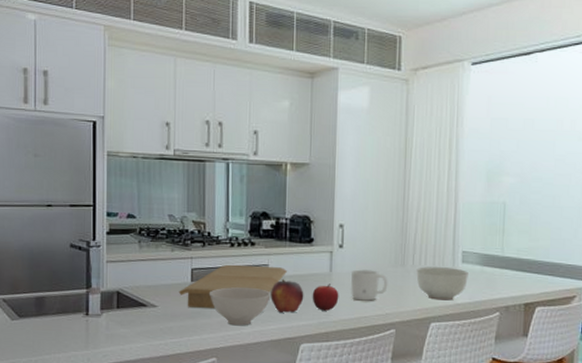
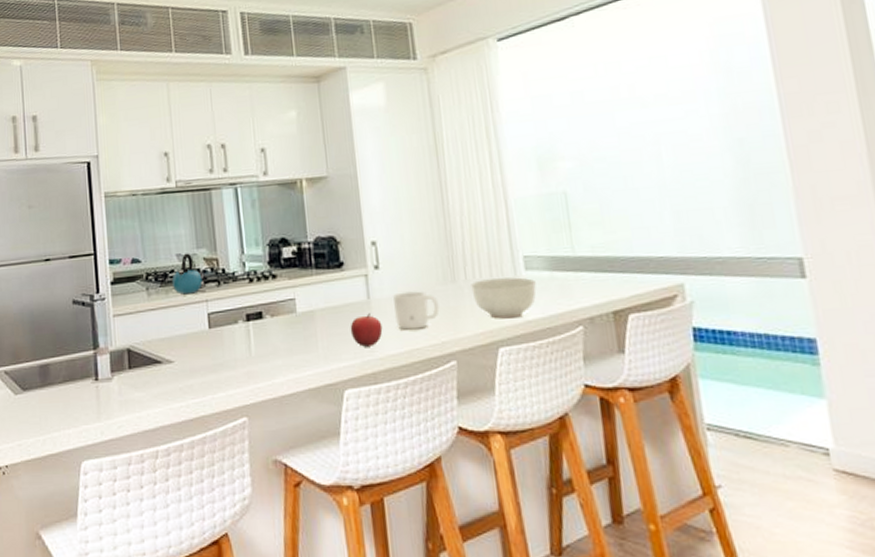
kettle: none [162,215,190,251] -> present [171,253,203,295]
cutting board: present [178,264,287,308] -> none [196,300,317,359]
bowl: present [210,287,271,326] -> none [231,328,302,376]
fruit: present [271,279,304,313] -> none [301,314,341,354]

